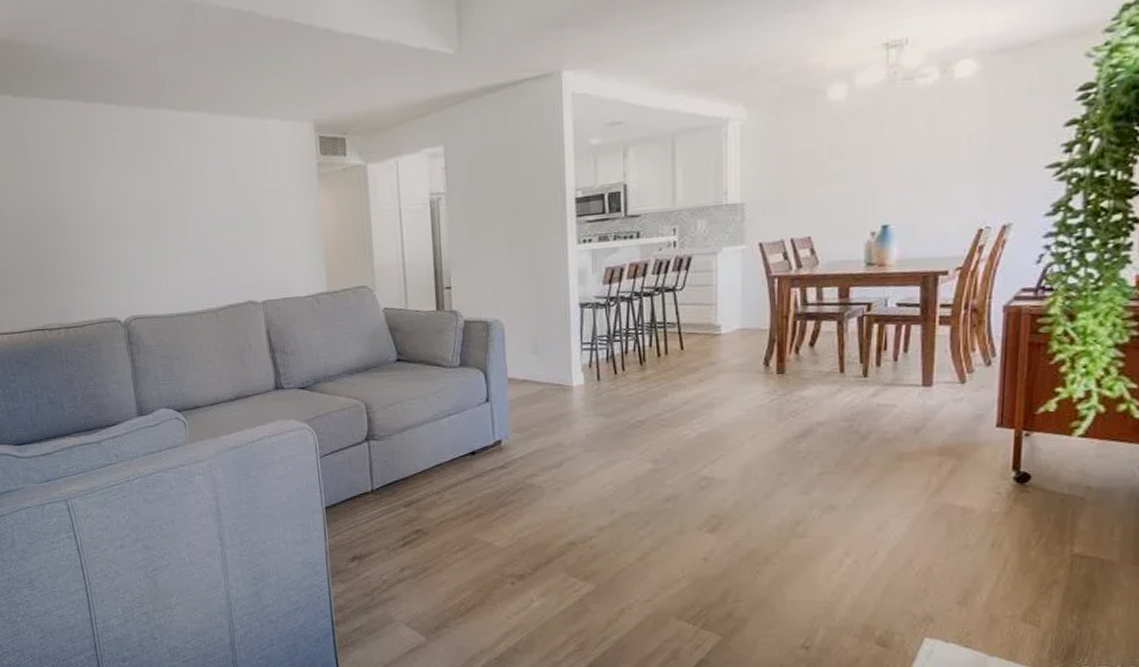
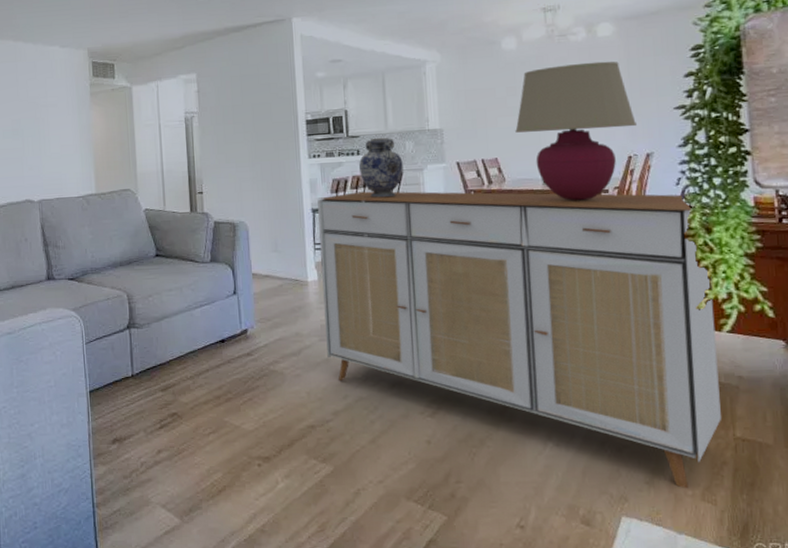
sideboard: none [587,274,1067,608] -> present [317,191,721,488]
decorative vase: none [639,216,693,289] -> present [359,138,403,198]
table lamp: none [836,109,995,286] -> present [515,61,638,201]

